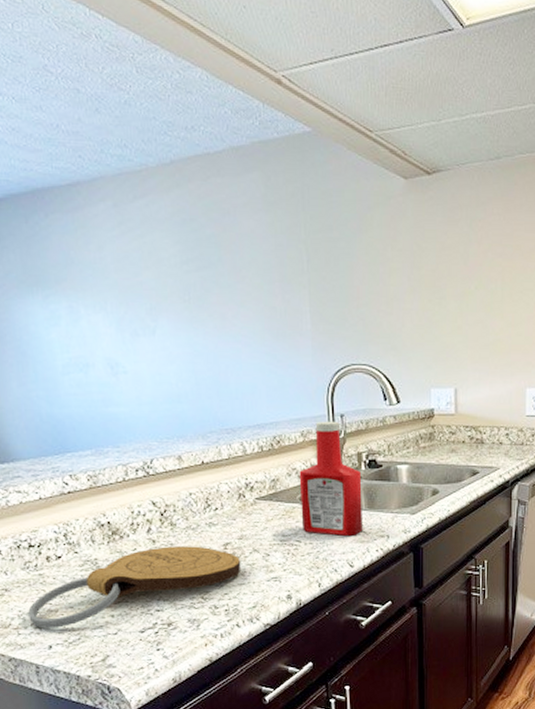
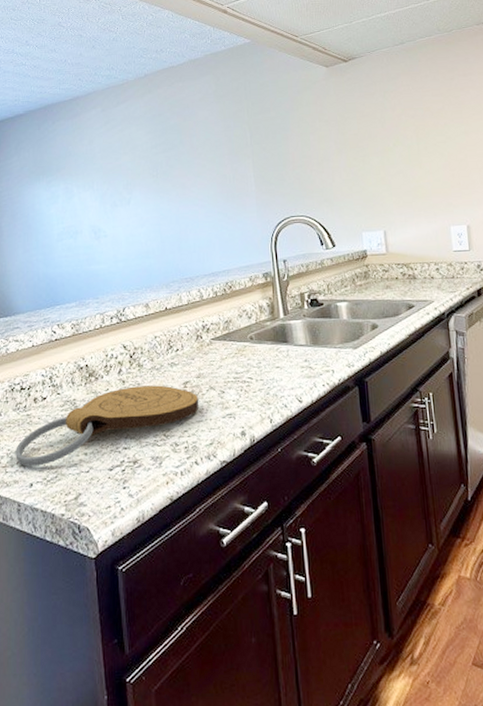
ketchup bottle: present [299,421,363,537] -> none [249,266,310,373]

